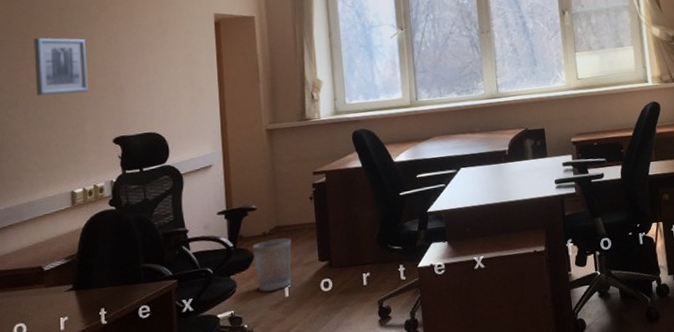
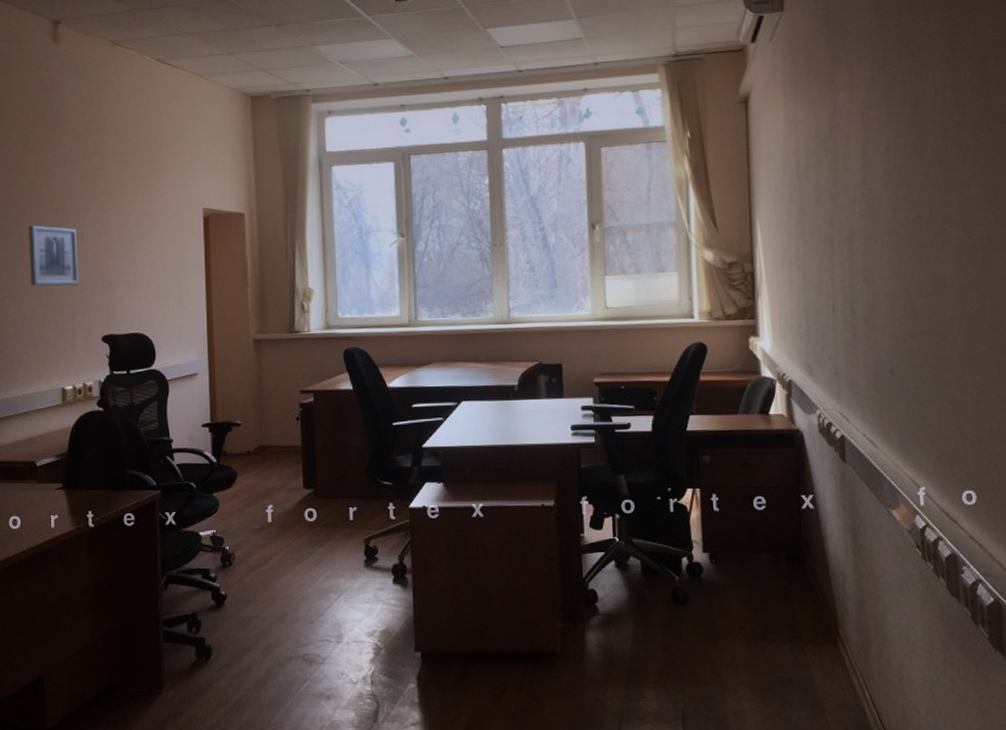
wastebasket: present [252,238,292,292] -> none [236,459,276,514]

